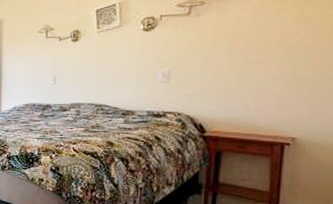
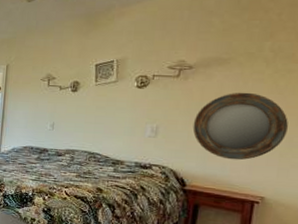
home mirror: none [209,24,319,100] -> present [192,92,288,160]

